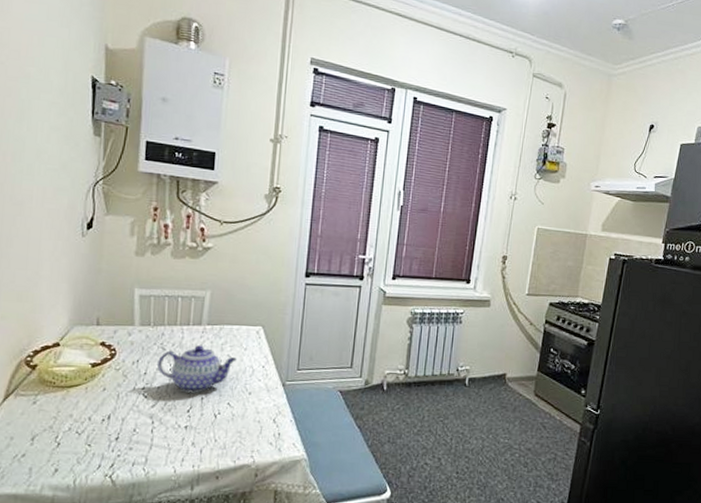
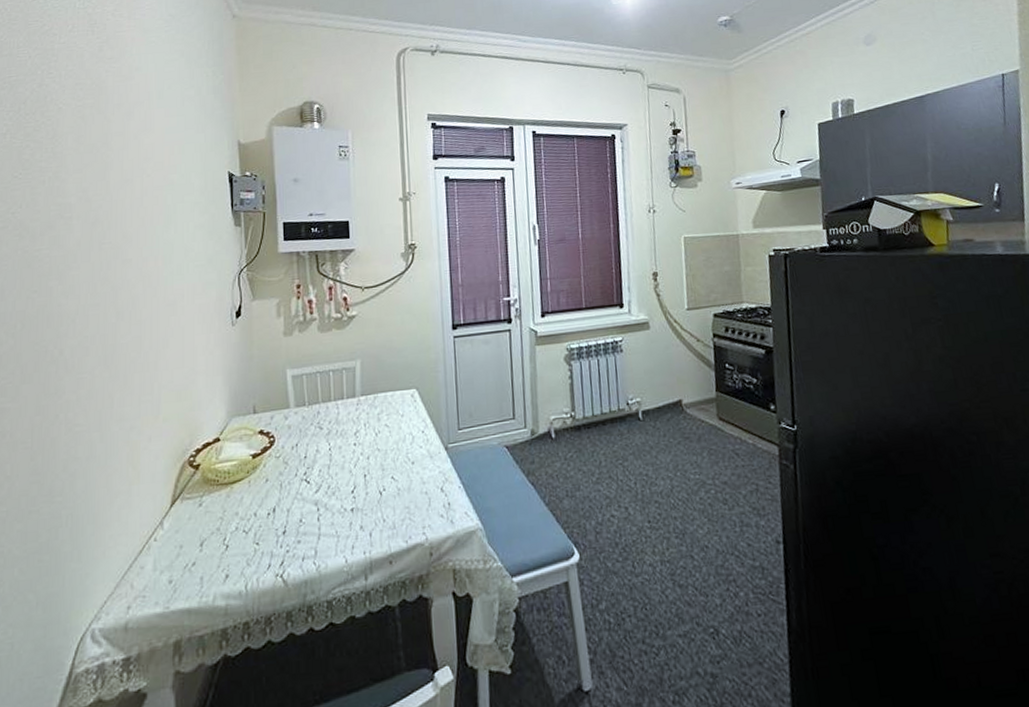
teapot: present [157,345,237,393] -> none [316,418,395,472]

